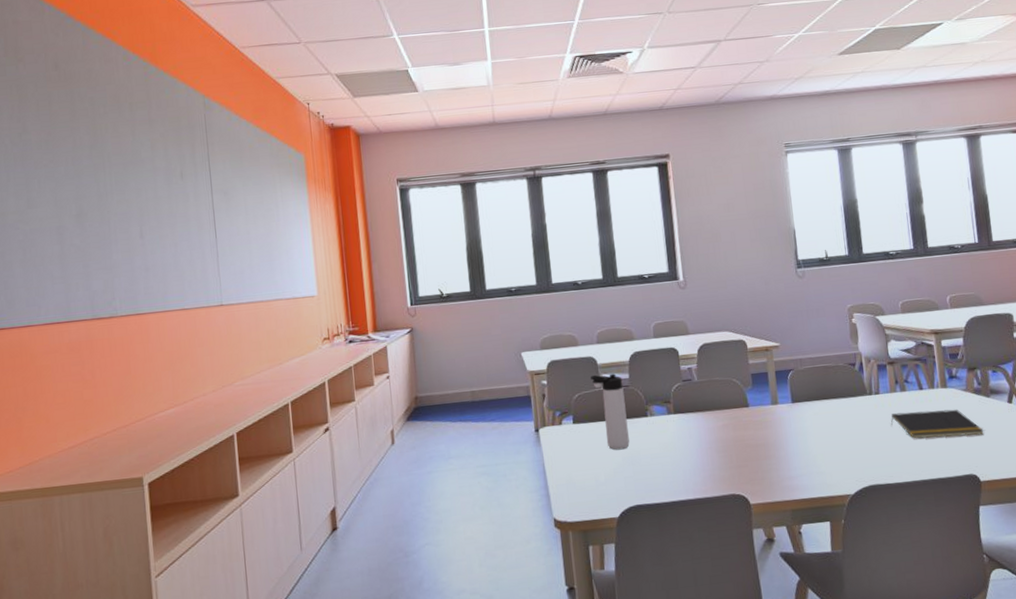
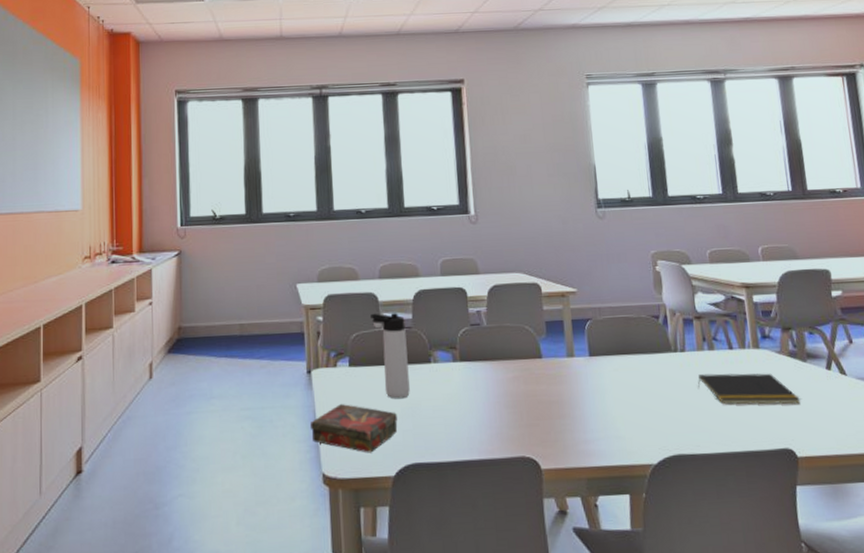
book: none [541,457,620,499] -> present [311,404,398,453]

